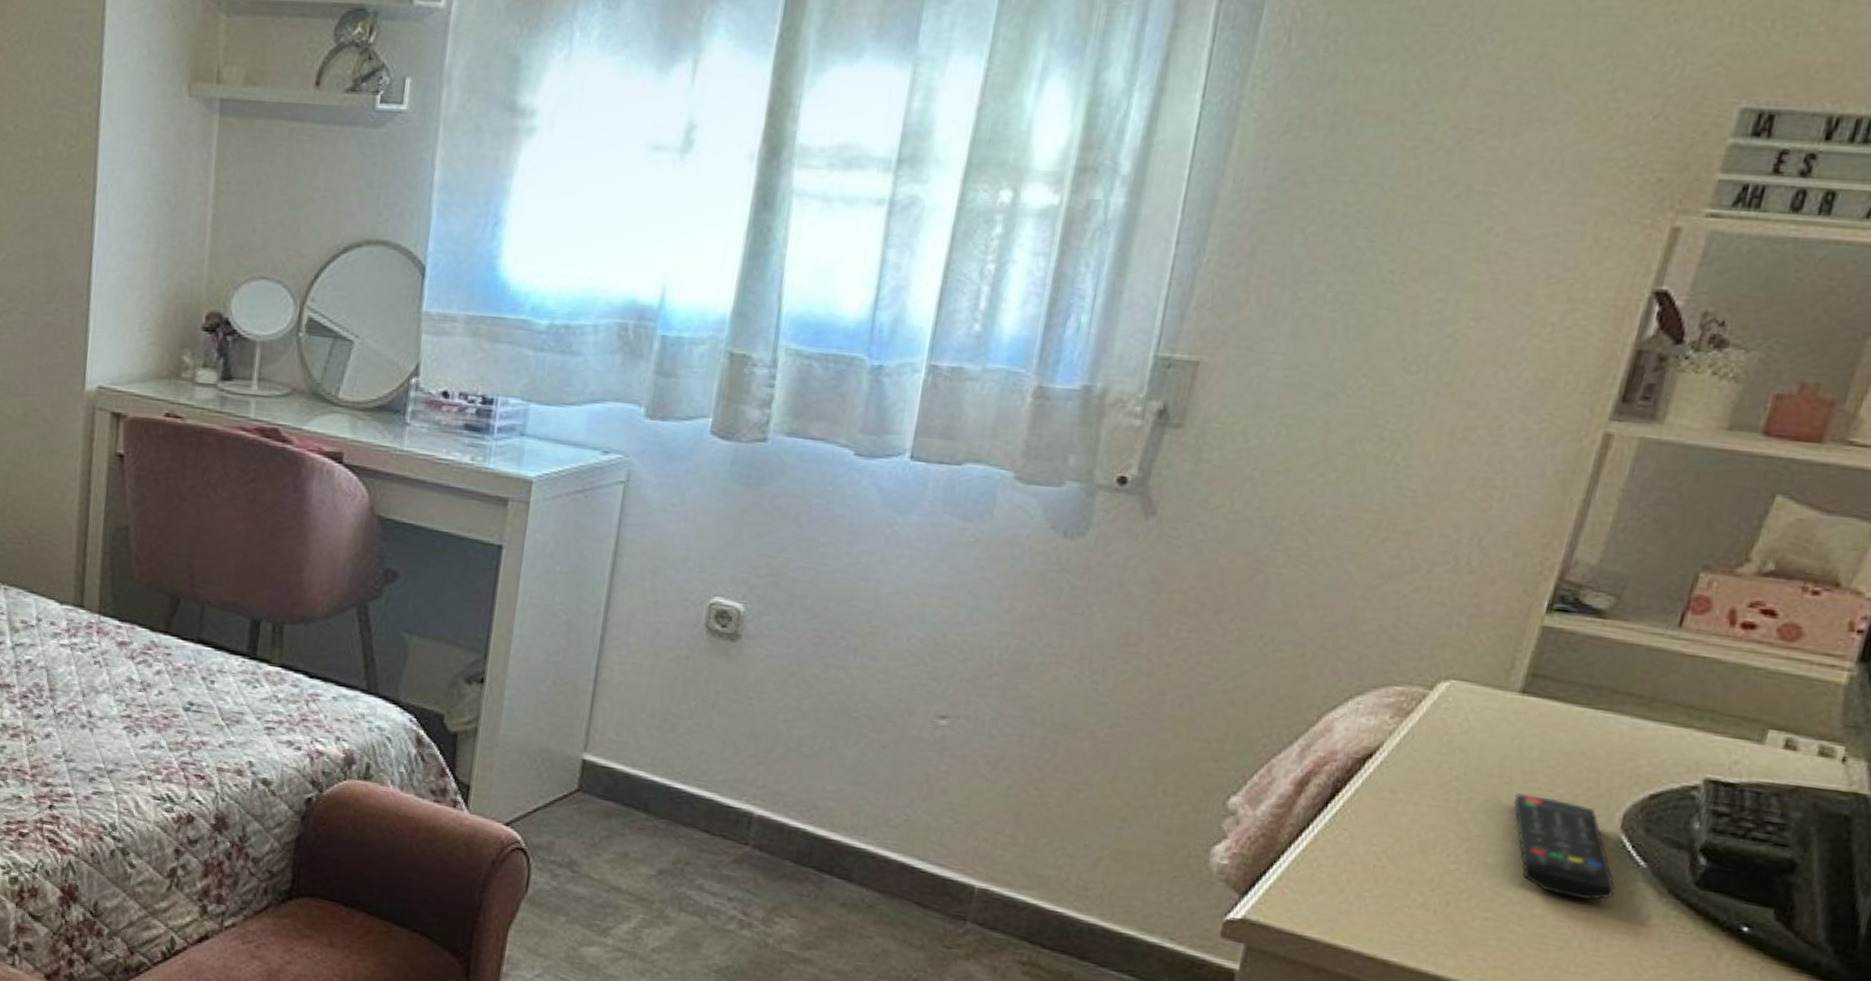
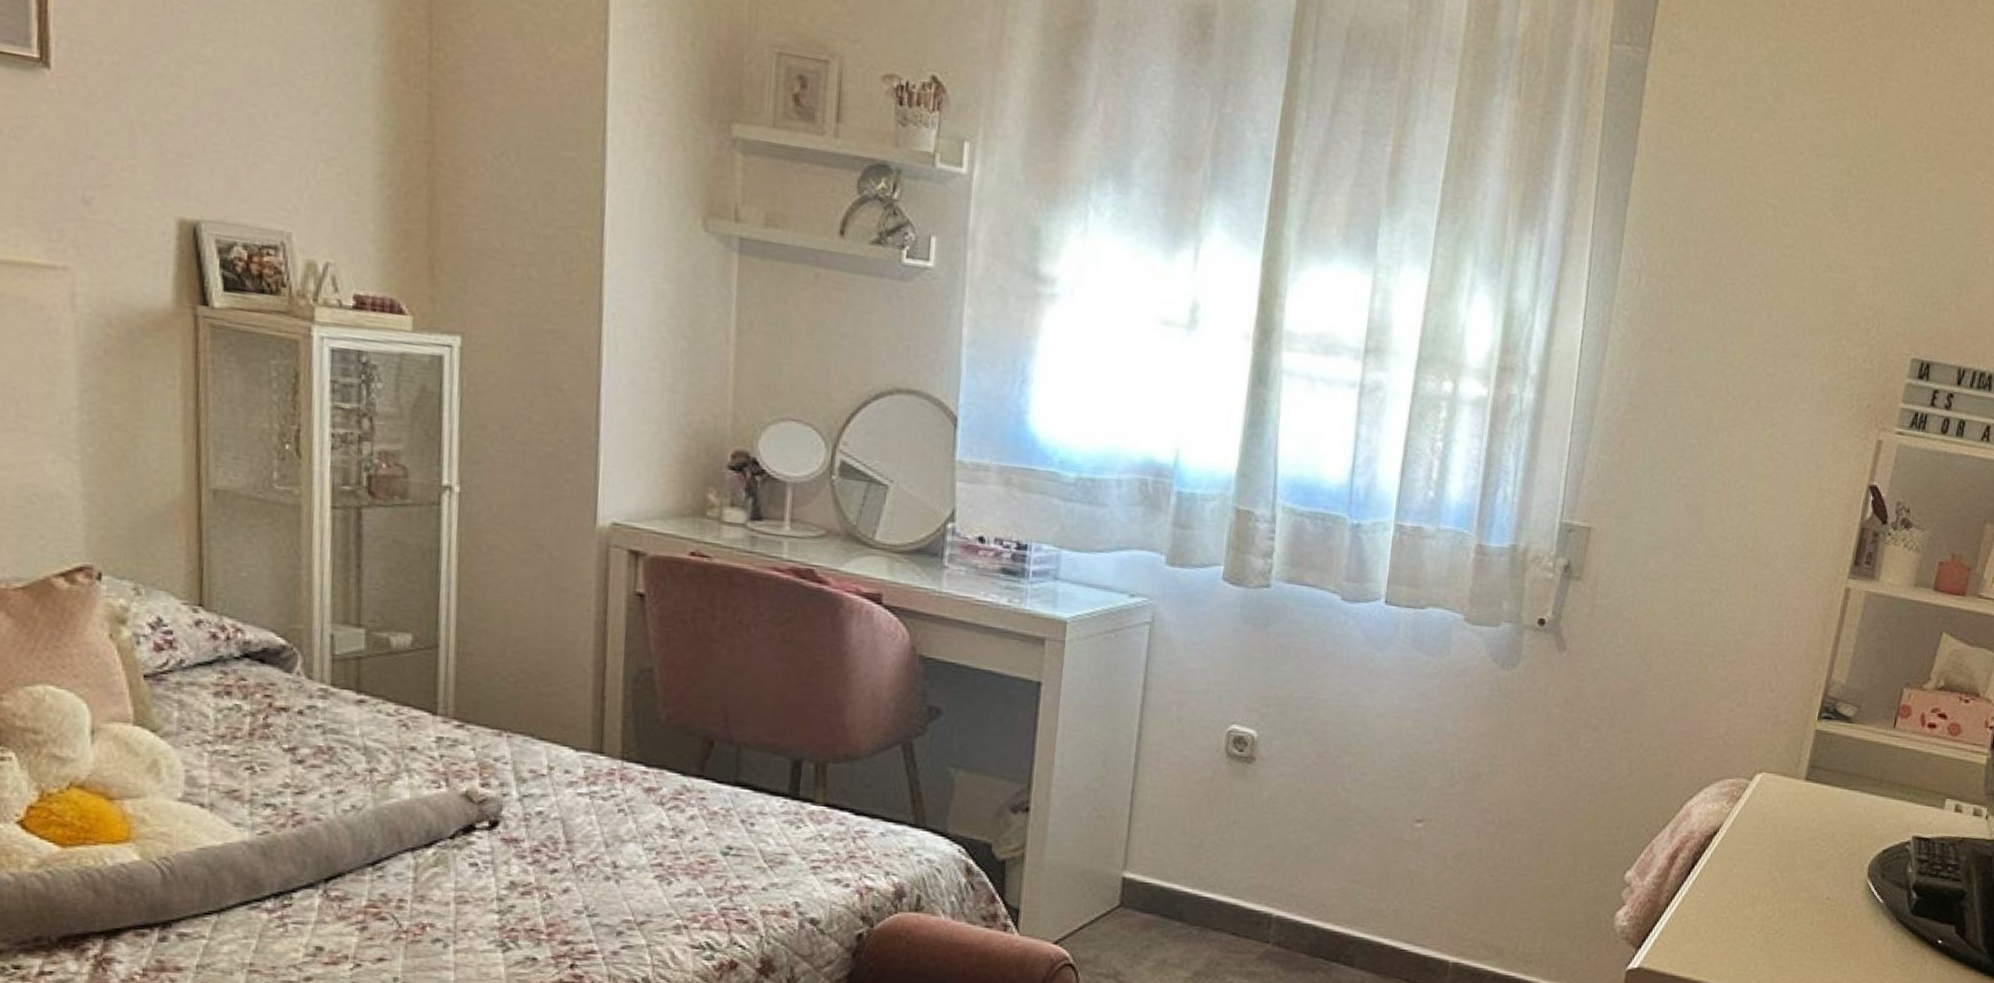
remote control: present [1513,793,1617,900] -> none [1804,855,1867,930]

